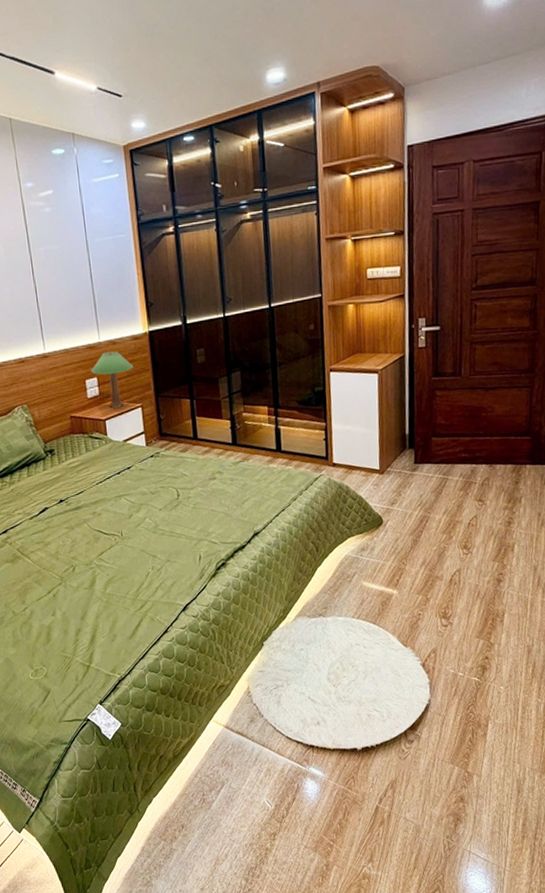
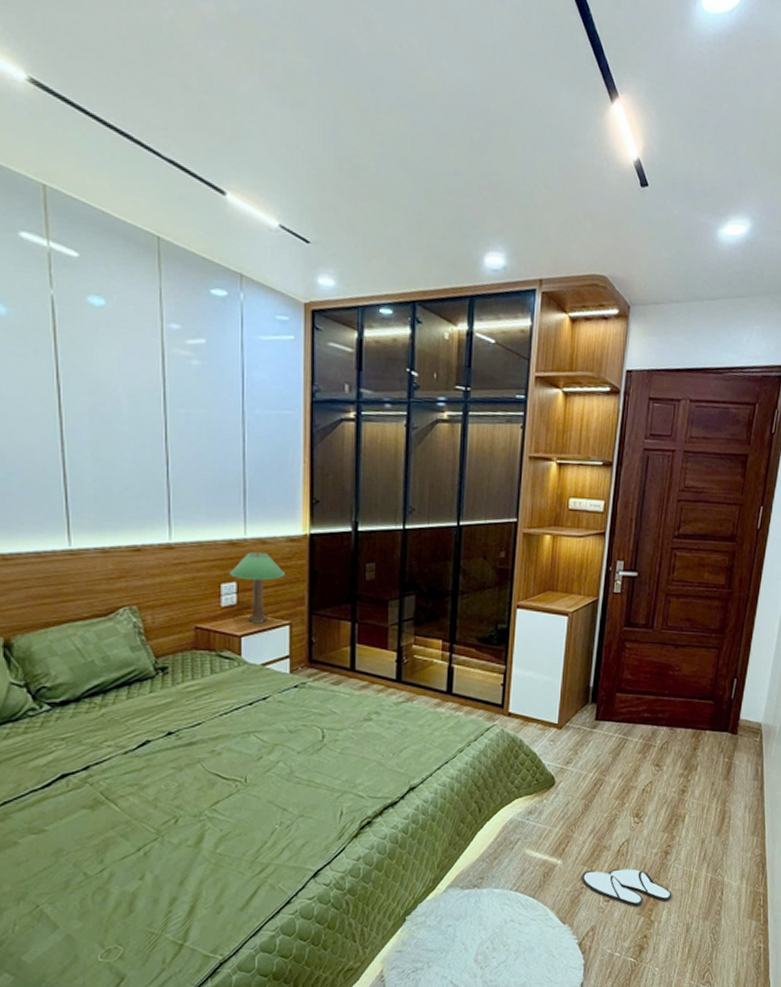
slippers: none [418,596,510,631] -> present [582,869,673,907]

